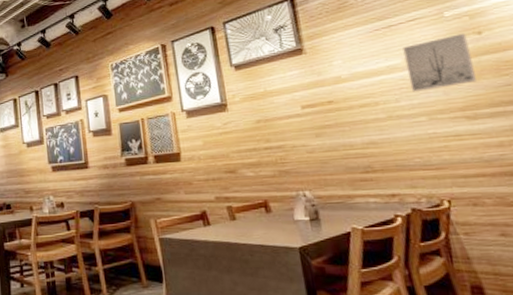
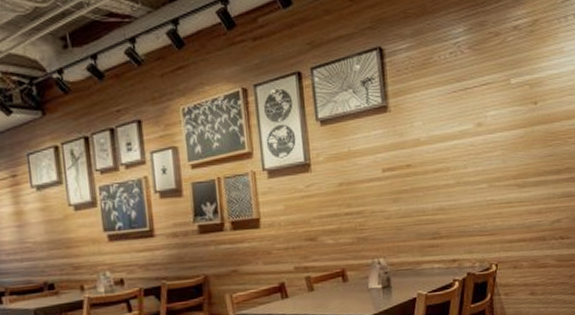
wall art: present [402,33,477,92] -> none [474,102,528,159]

